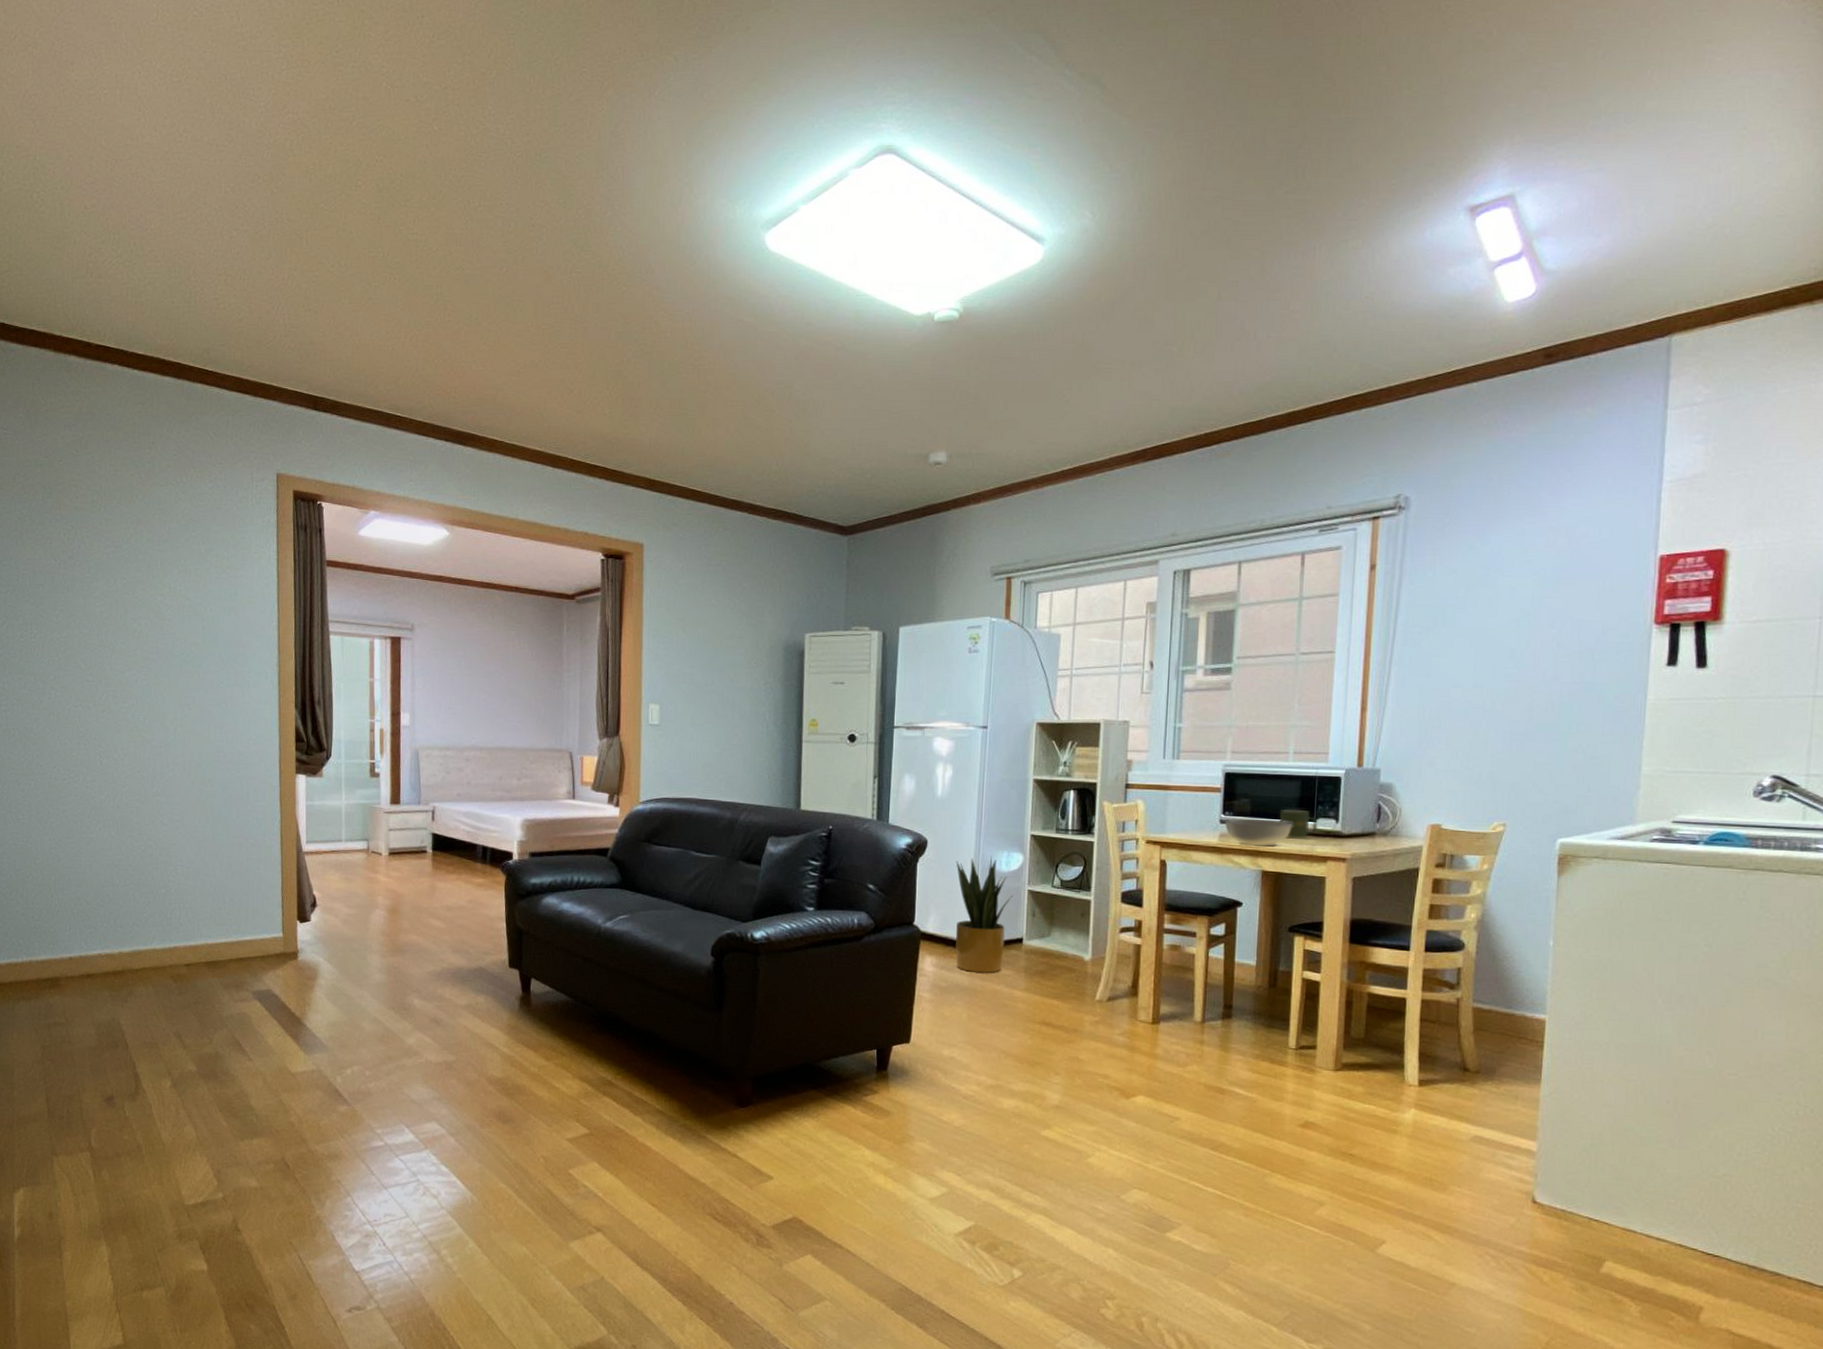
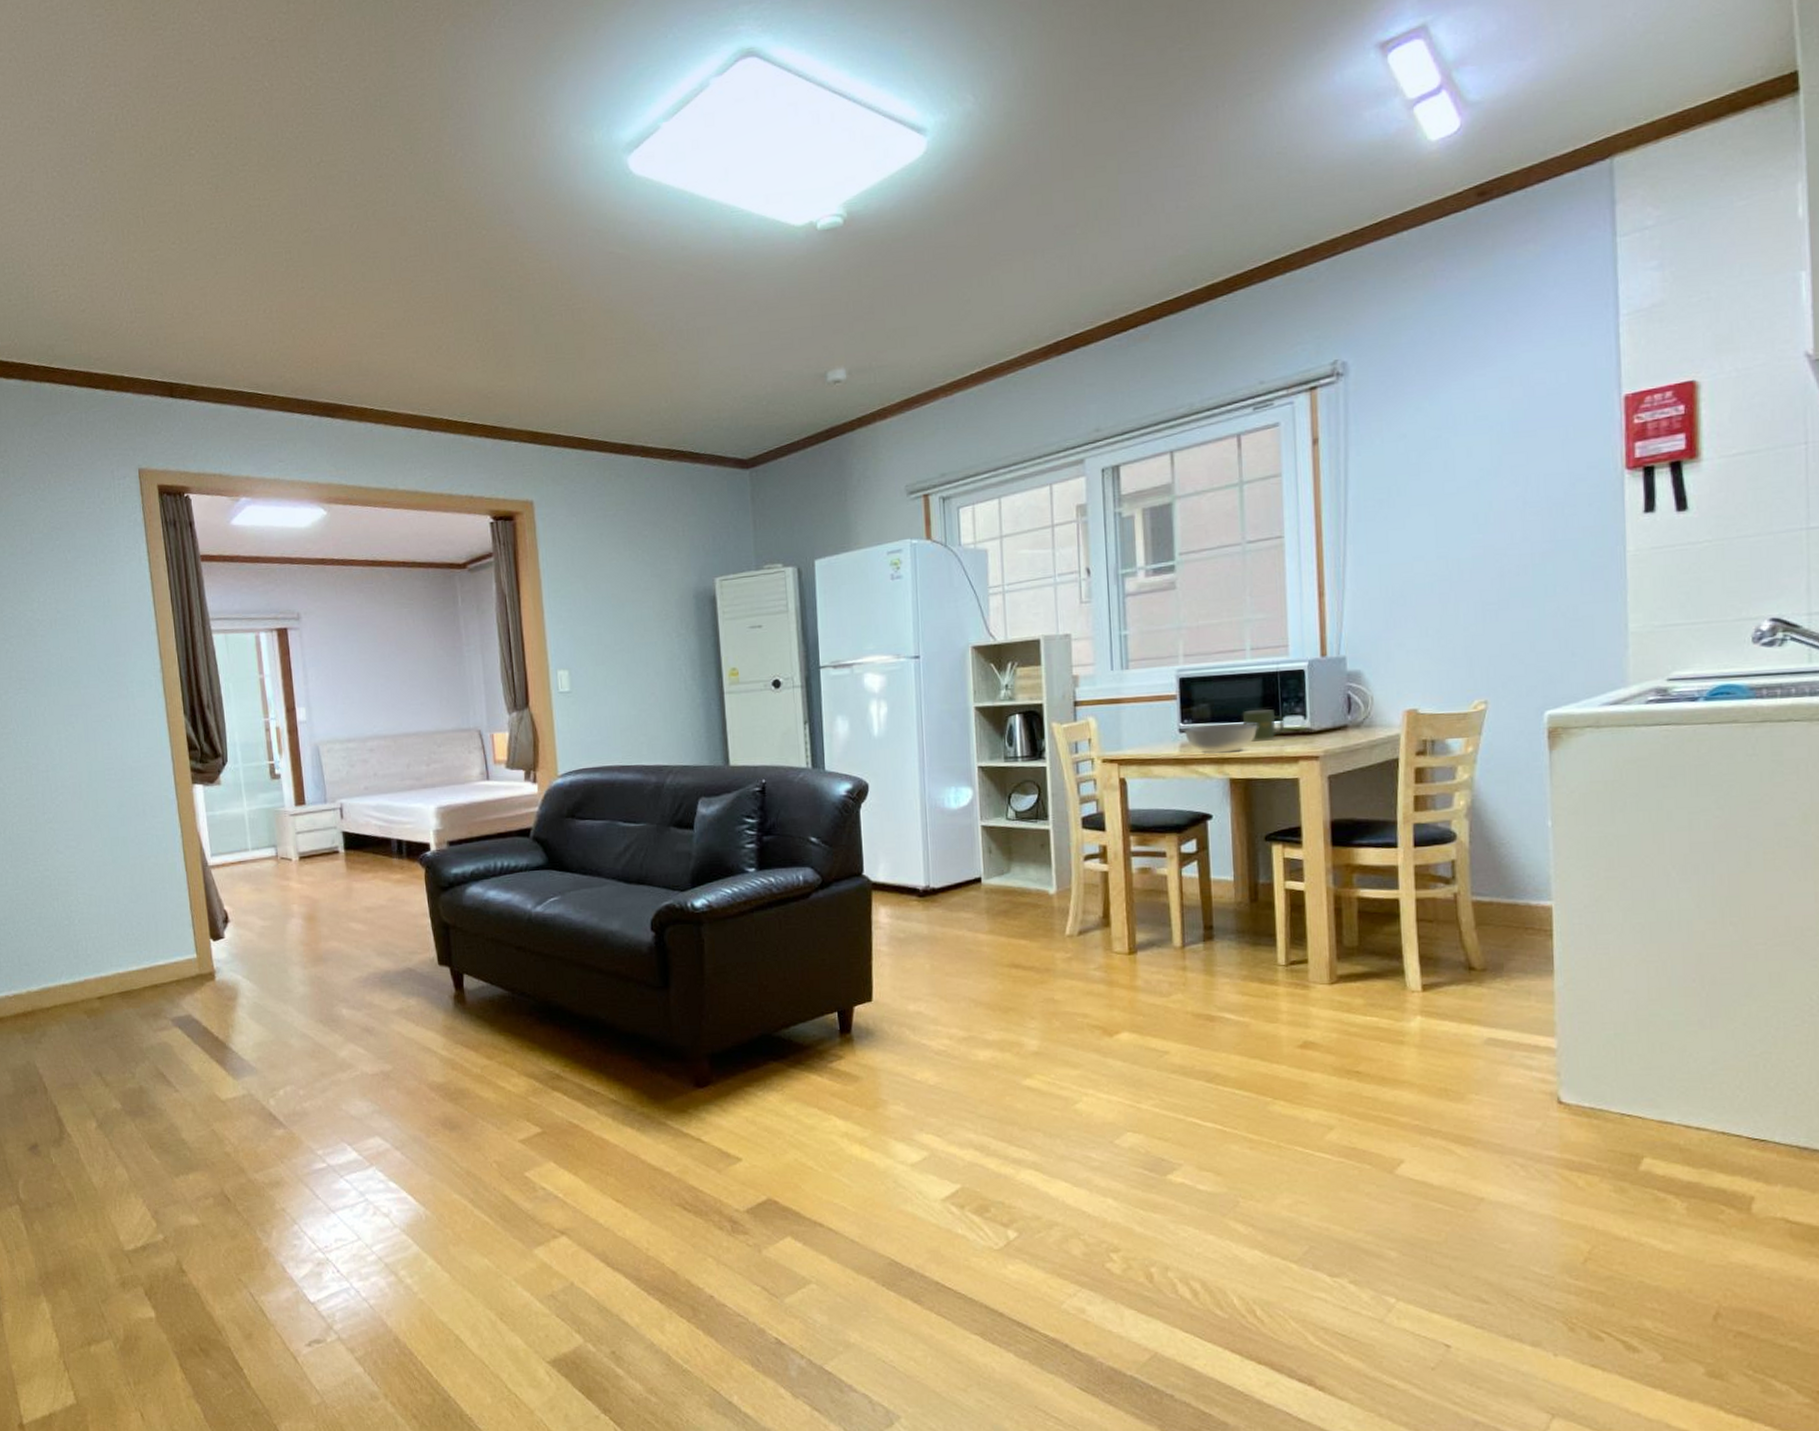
planter: present [955,856,1014,973] -> none [901,794,967,919]

